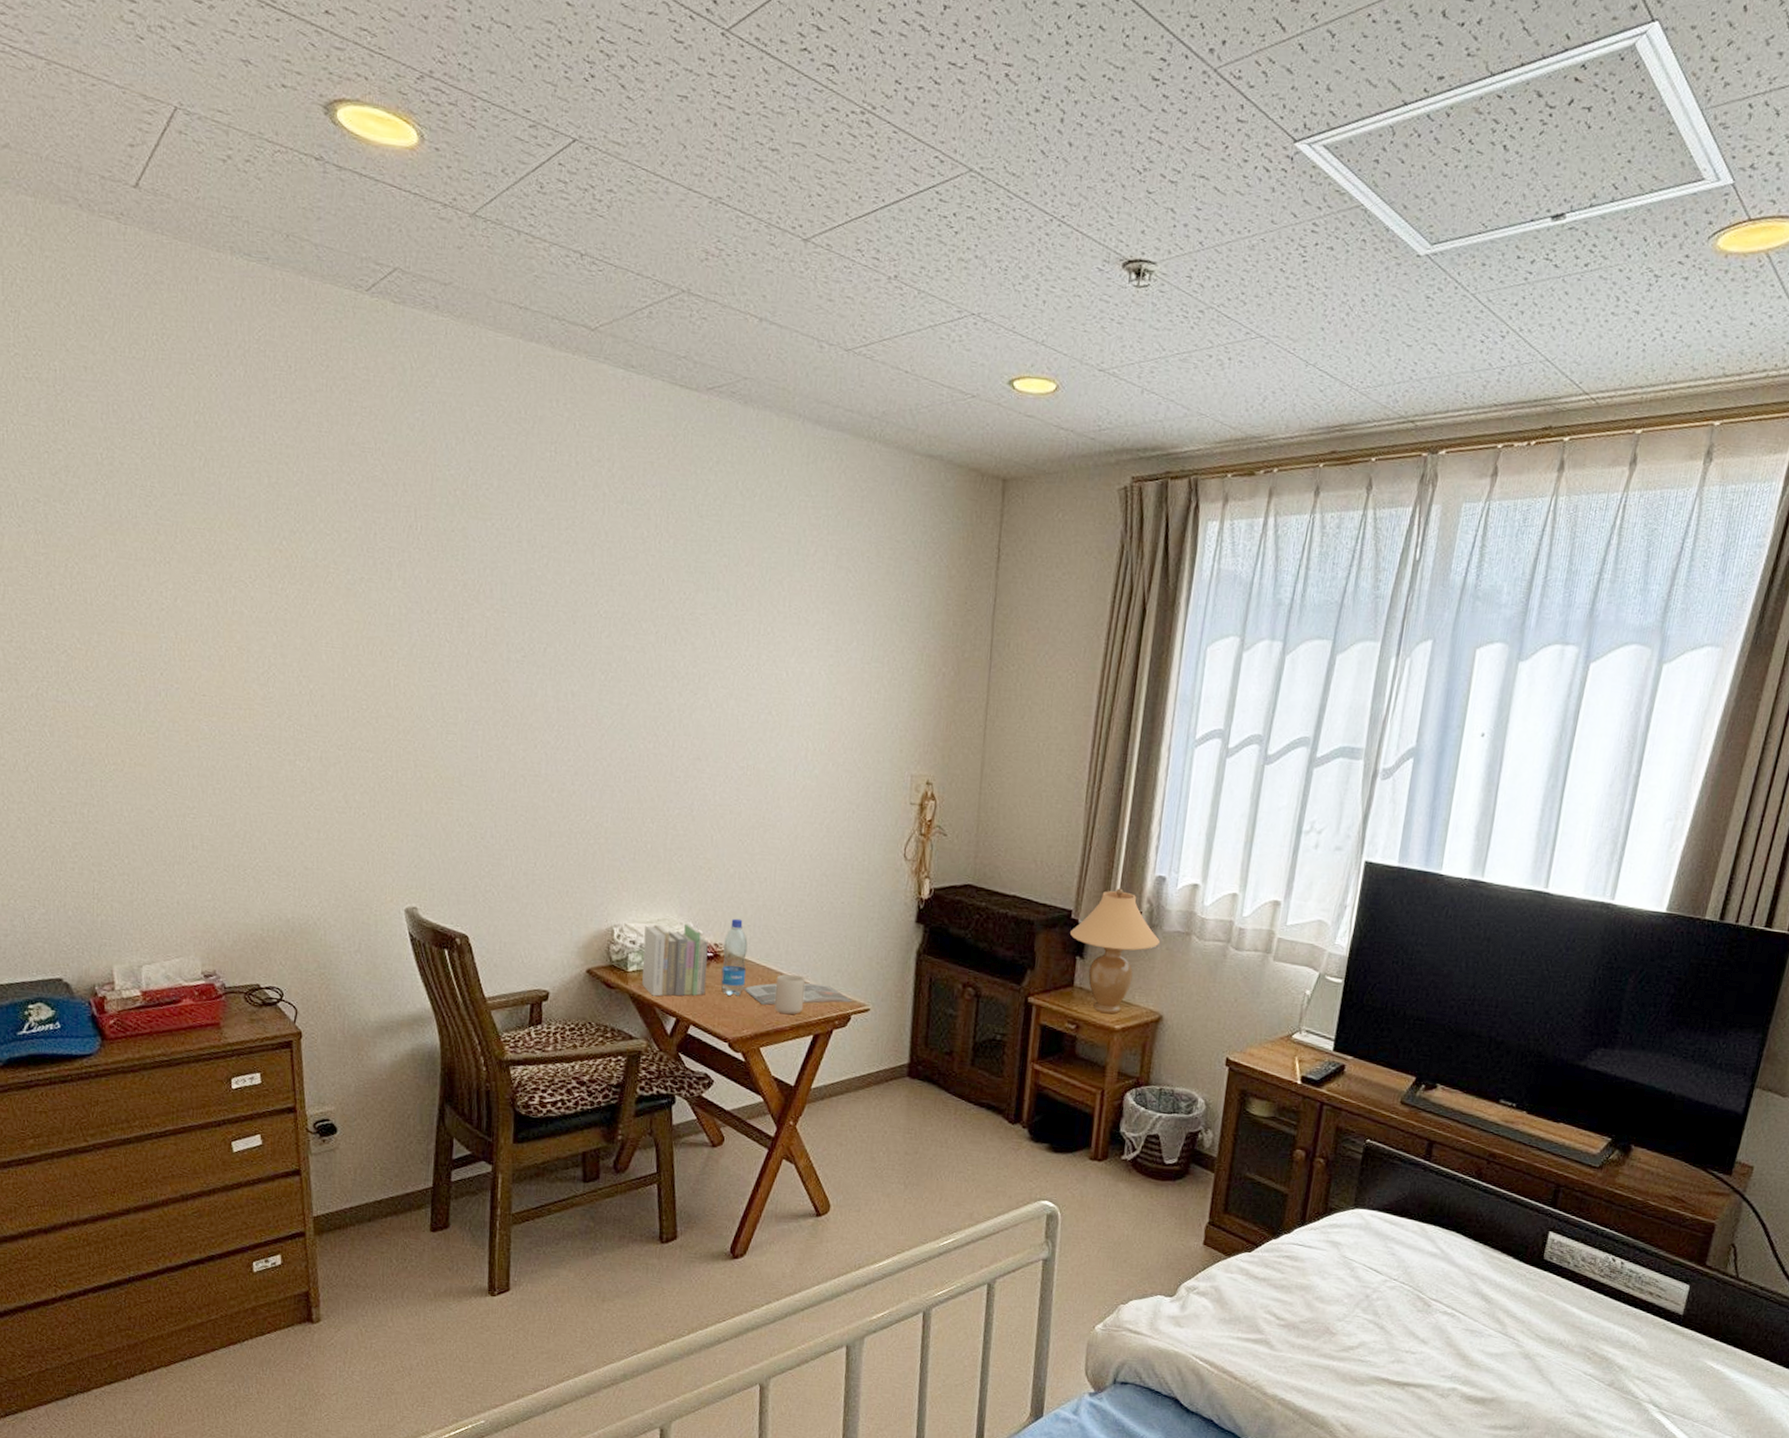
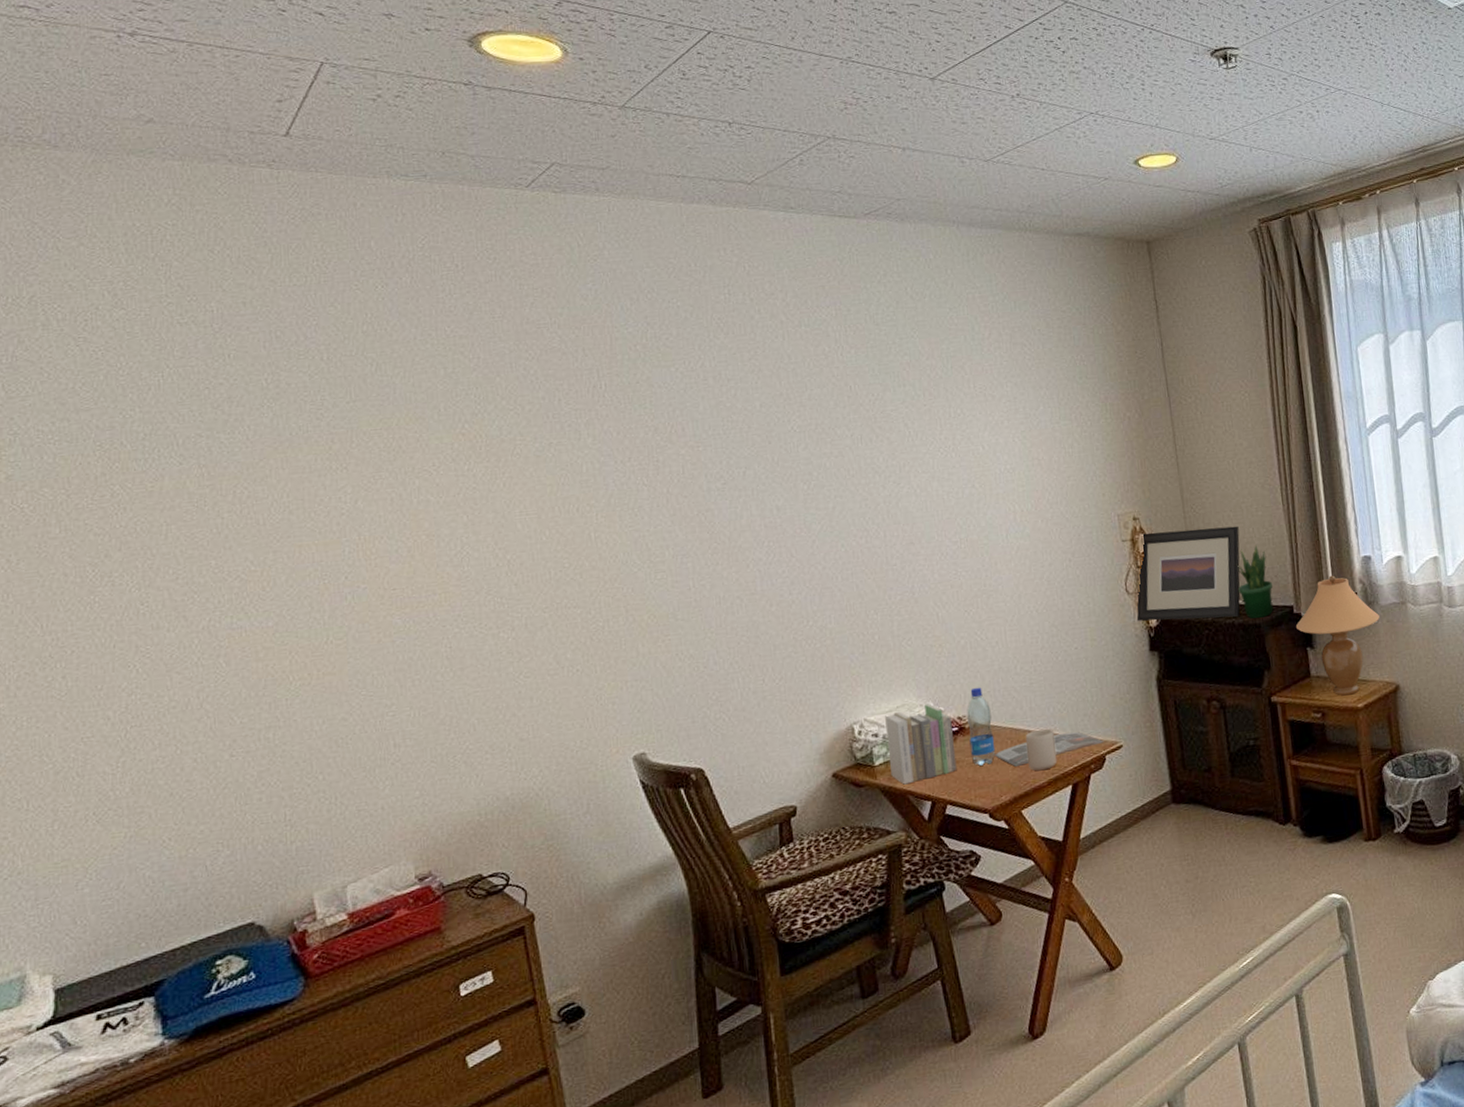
picture frame: none [910,800,1034,909] -> present [1137,526,1241,621]
planter: none [1019,839,1056,916] -> present [1236,545,1274,619]

